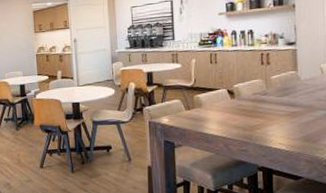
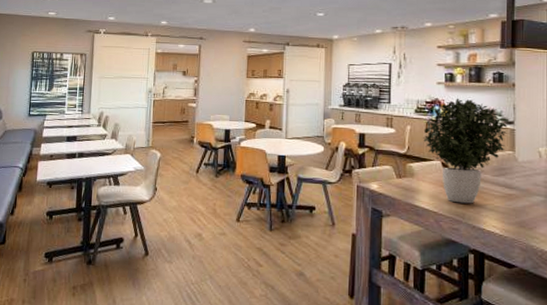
potted plant: none [208,26,291,126] -> present [423,98,510,204]

